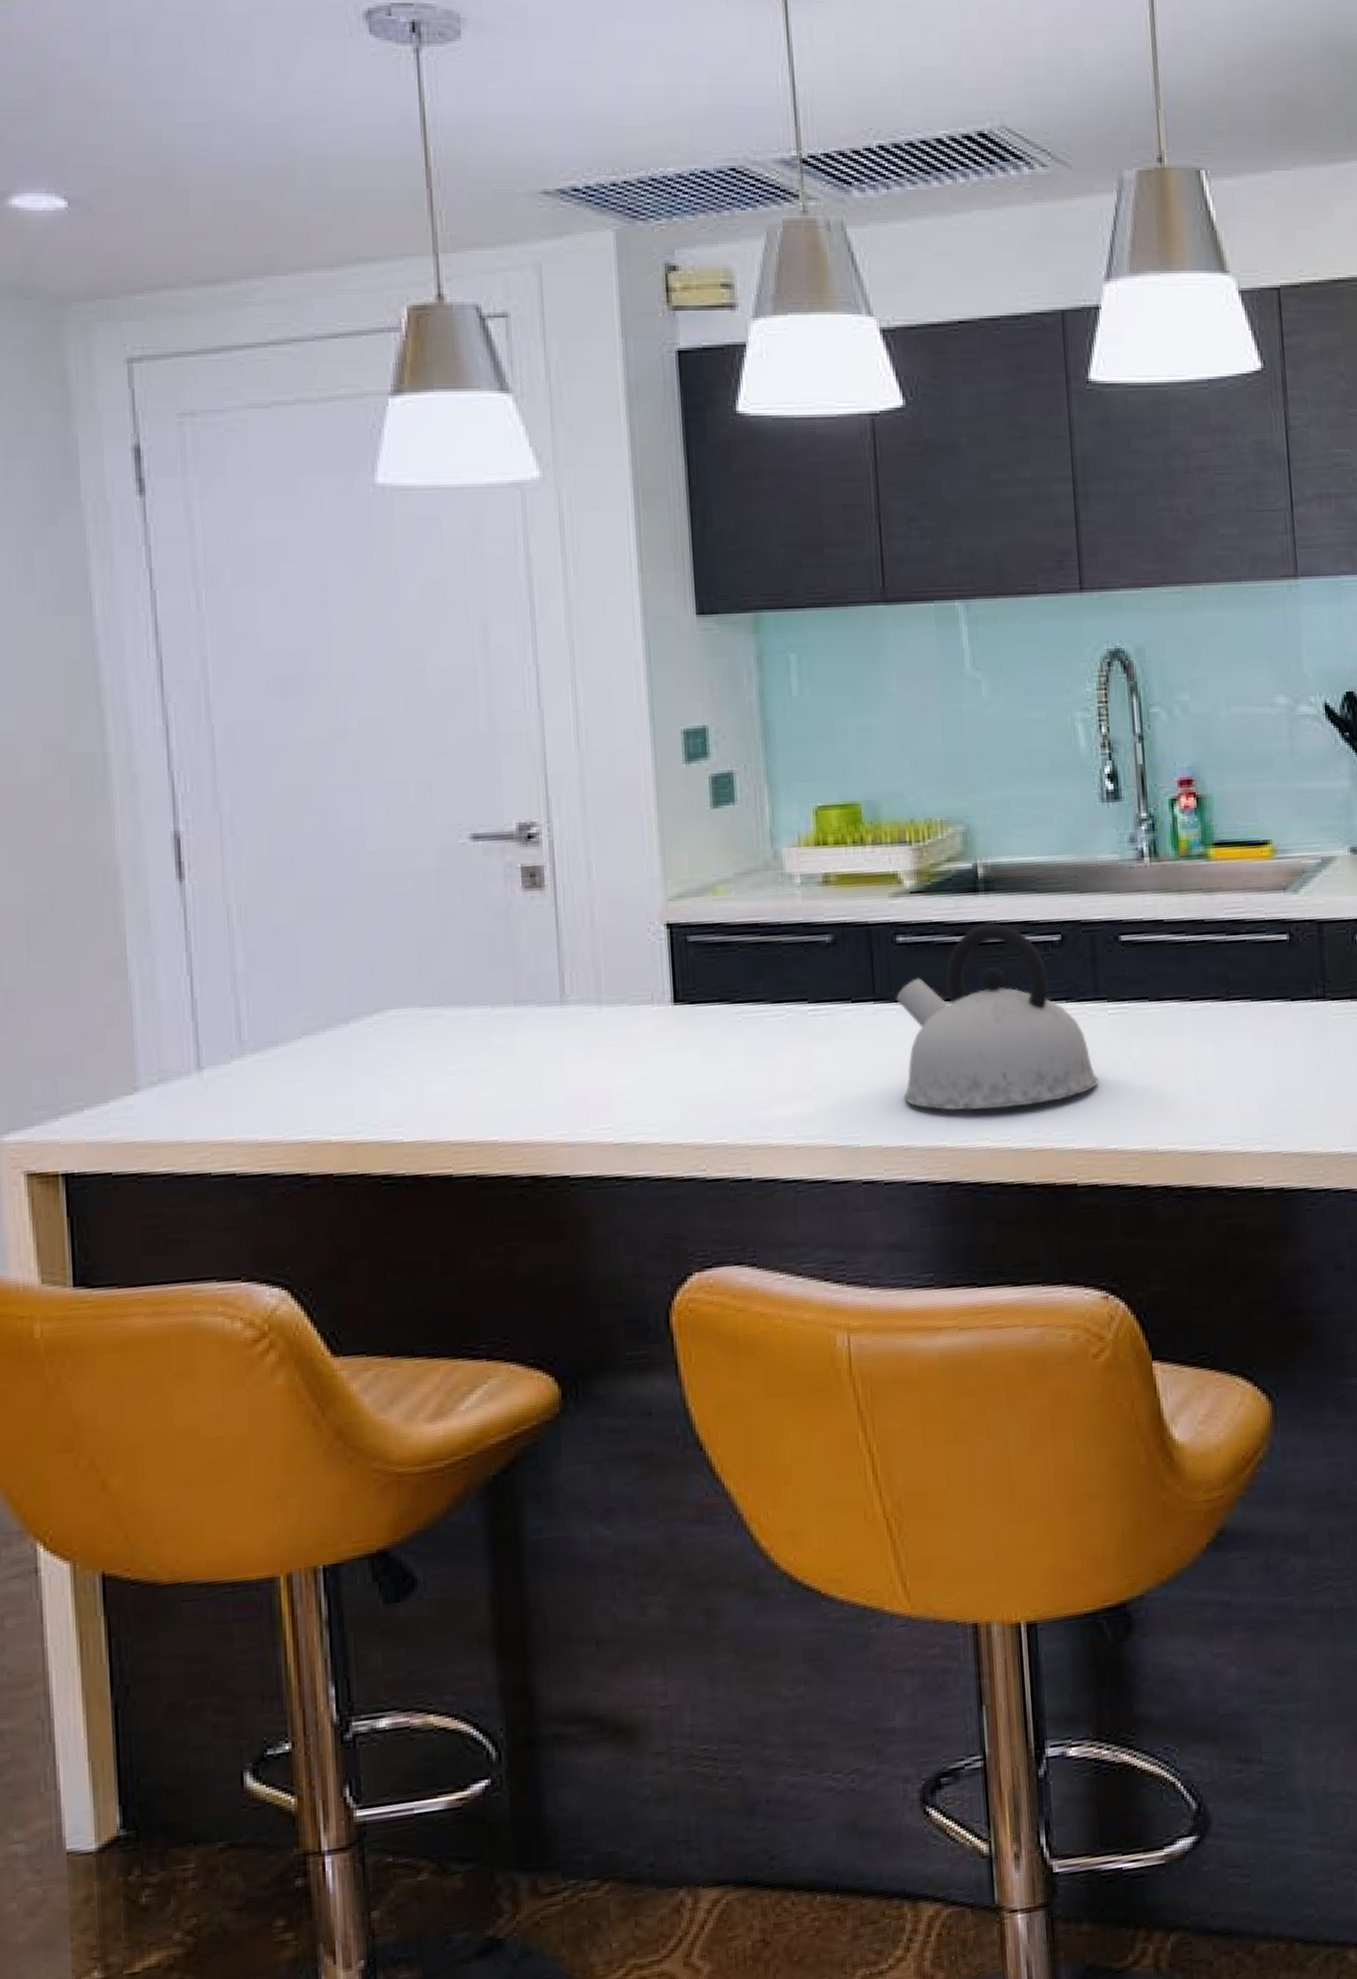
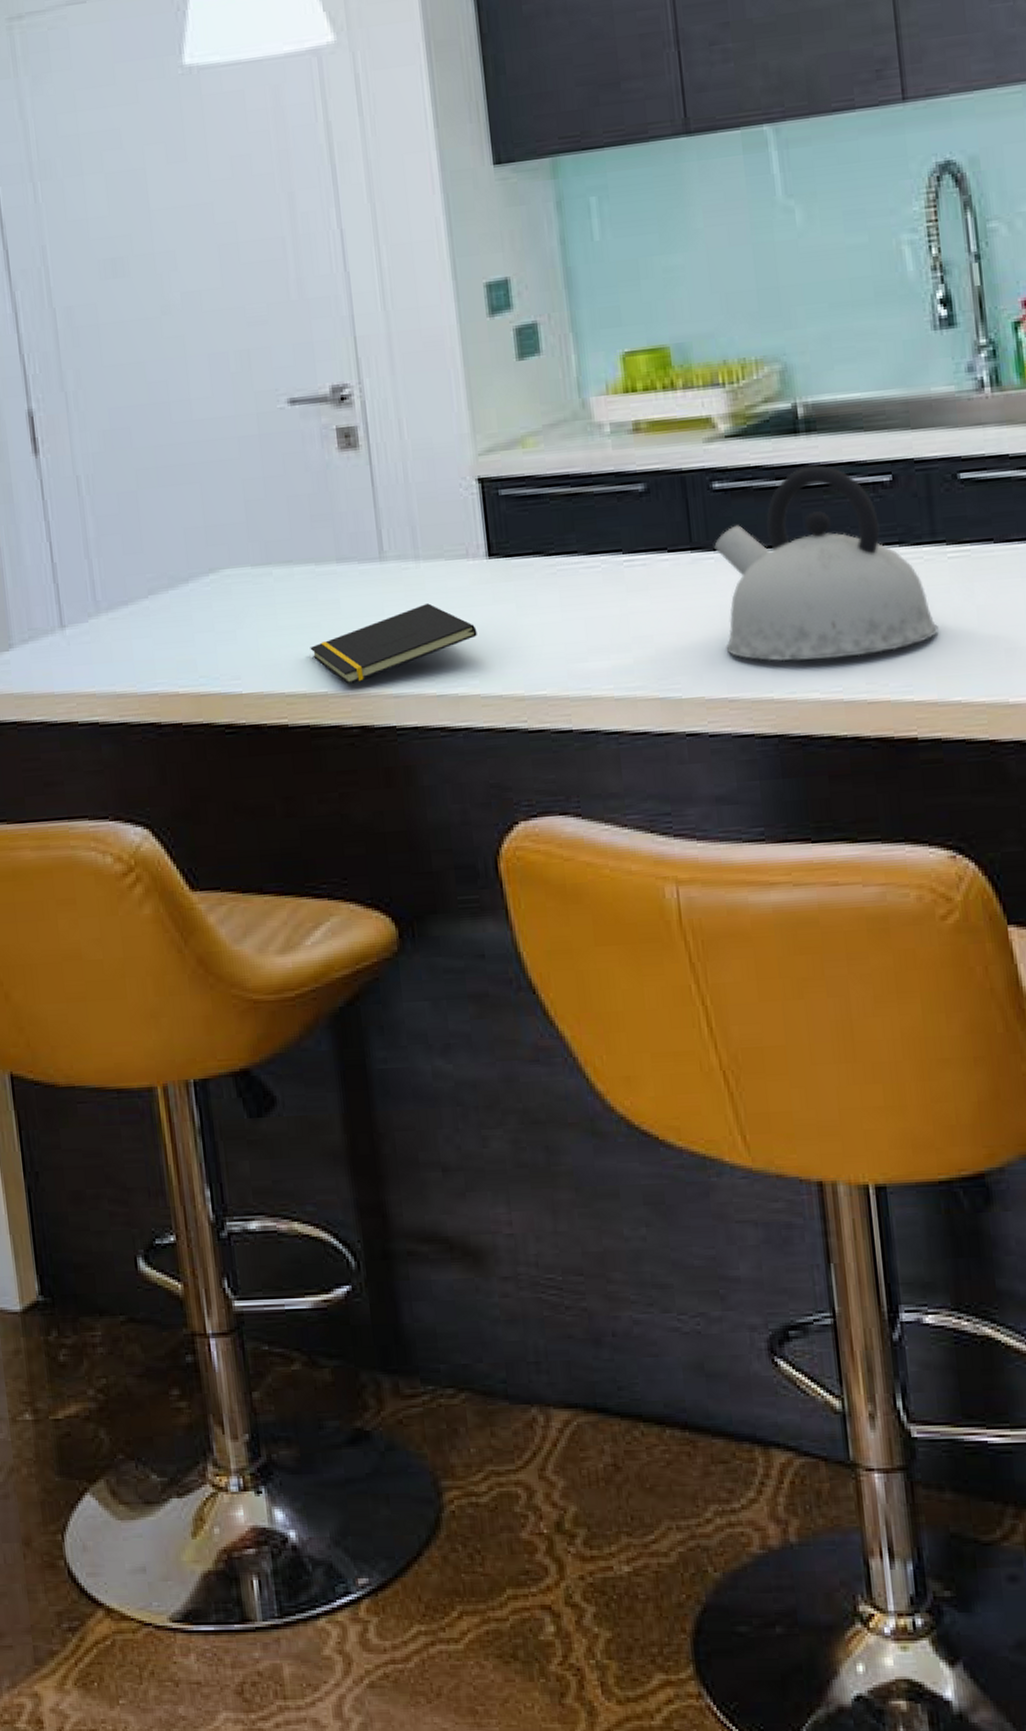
notepad: none [481,1049,659,1132] -> present [310,603,477,684]

